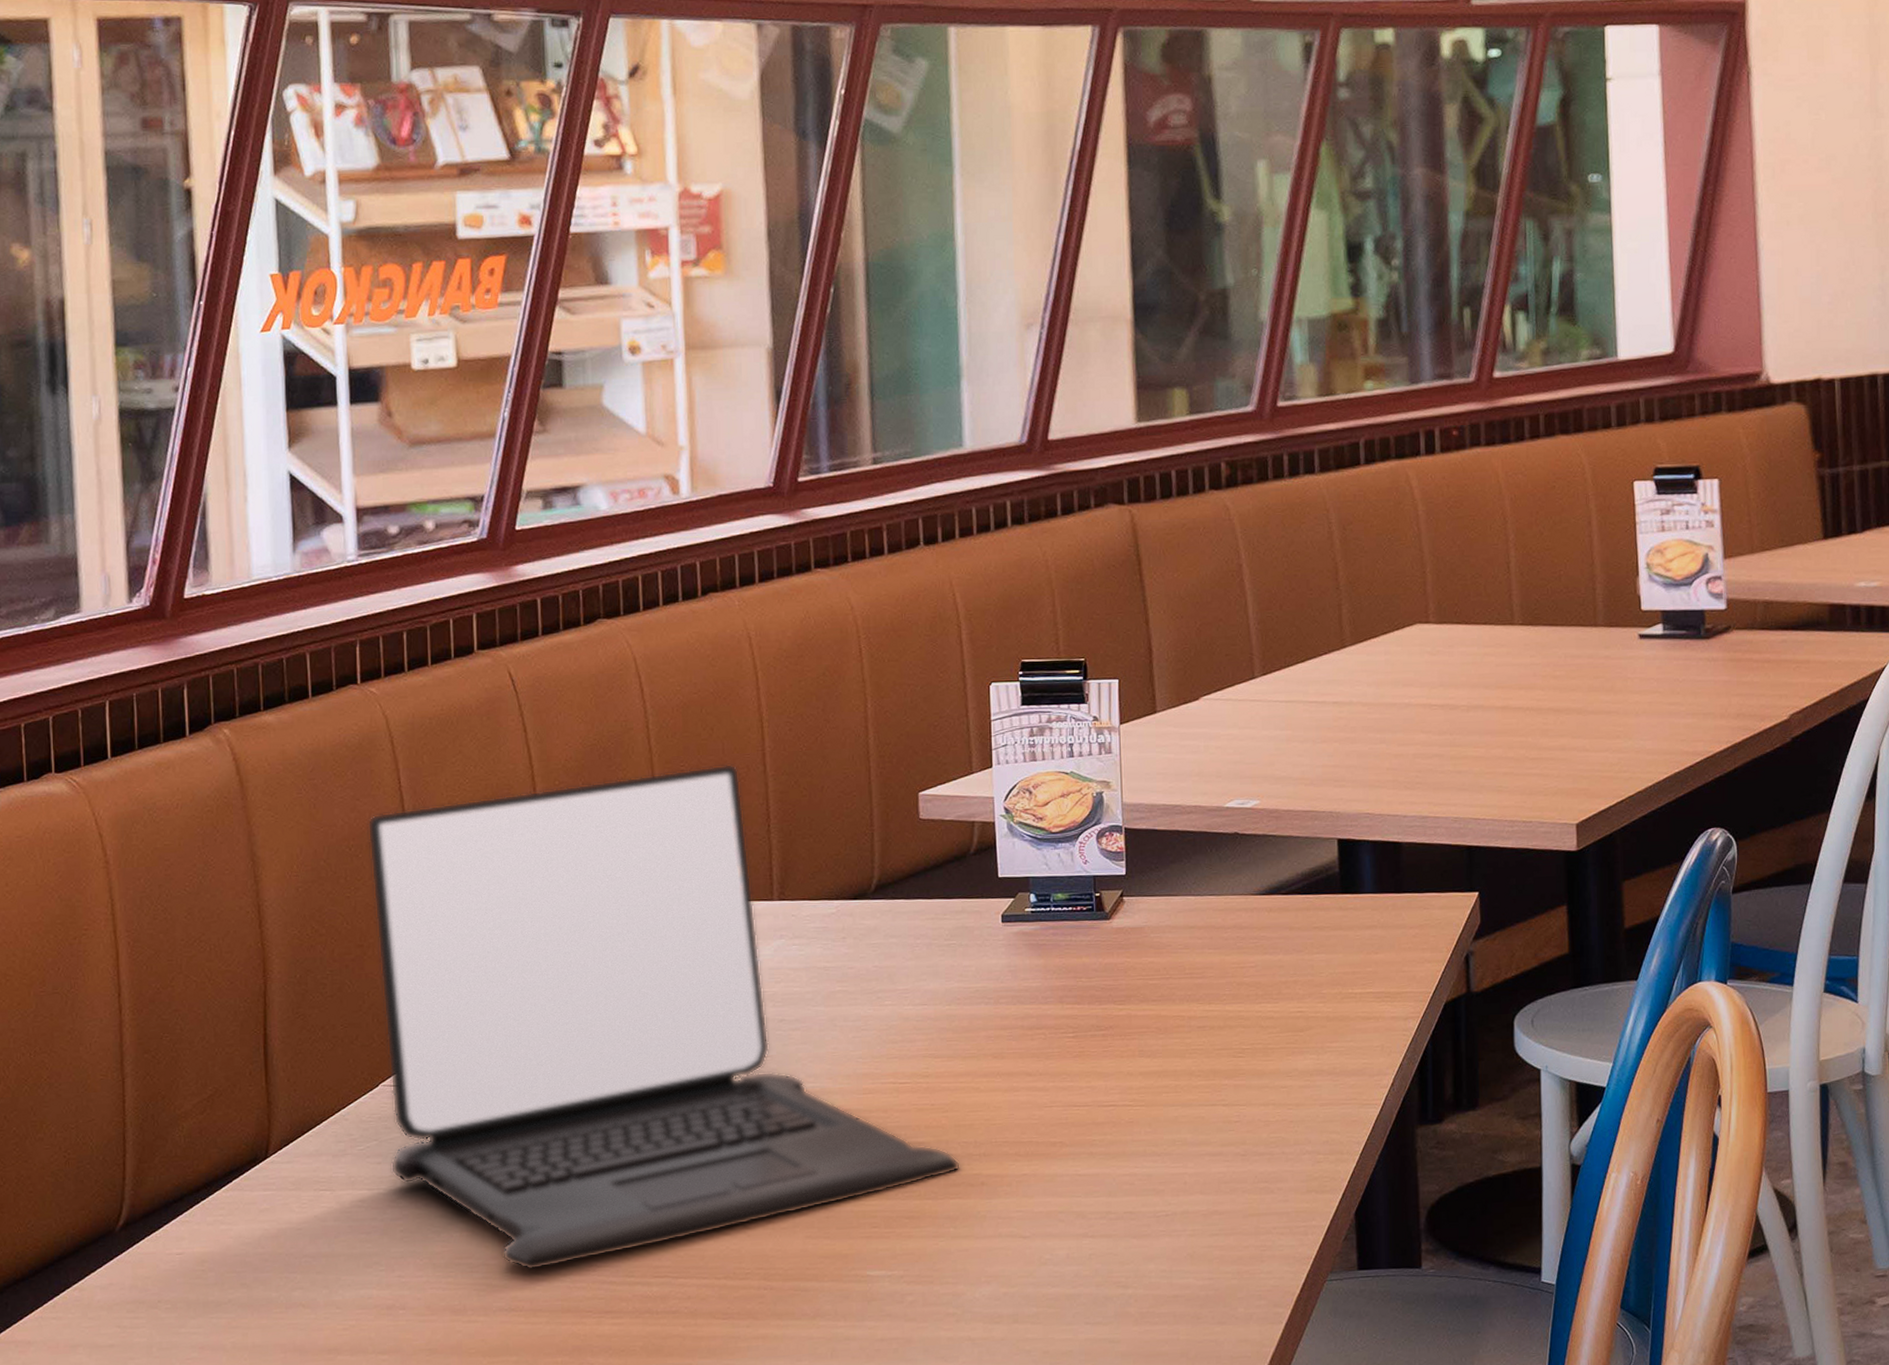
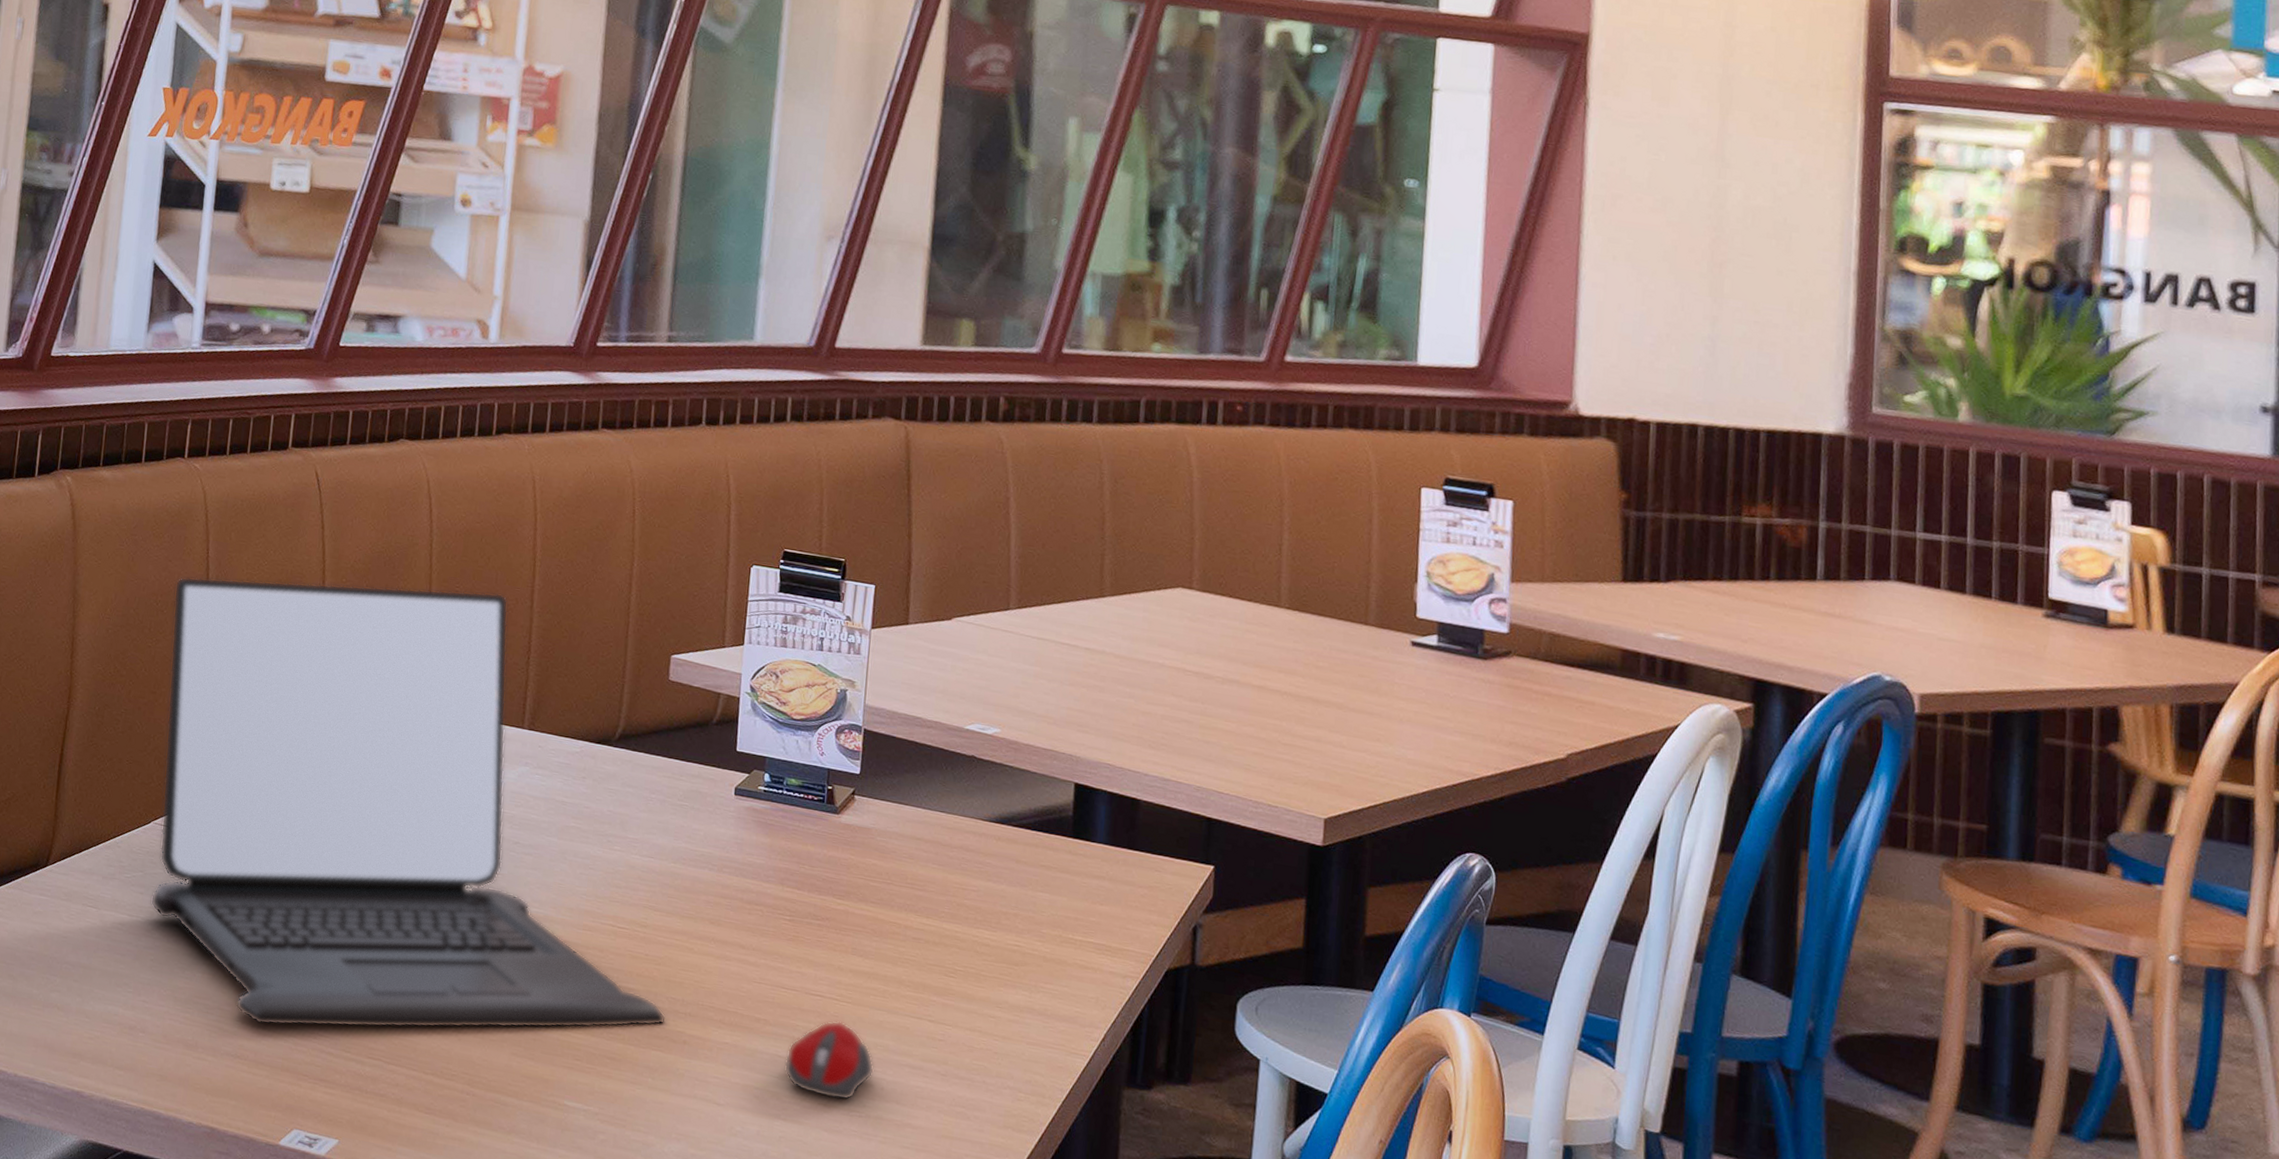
computer mouse: none [1085,1125,1175,1205] -> present [784,1020,874,1101]

